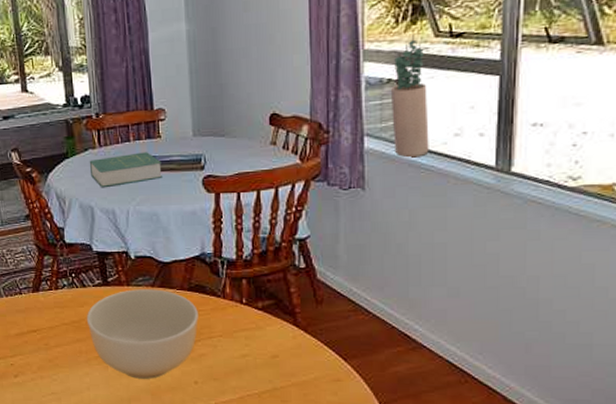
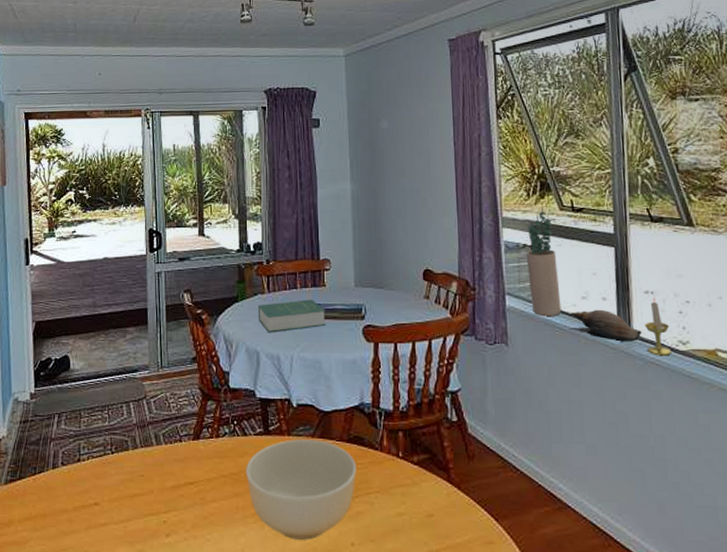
seashell: none [436,146,525,180] -> present [568,309,642,341]
candlestick: none [528,129,560,194] -> present [644,297,672,356]

